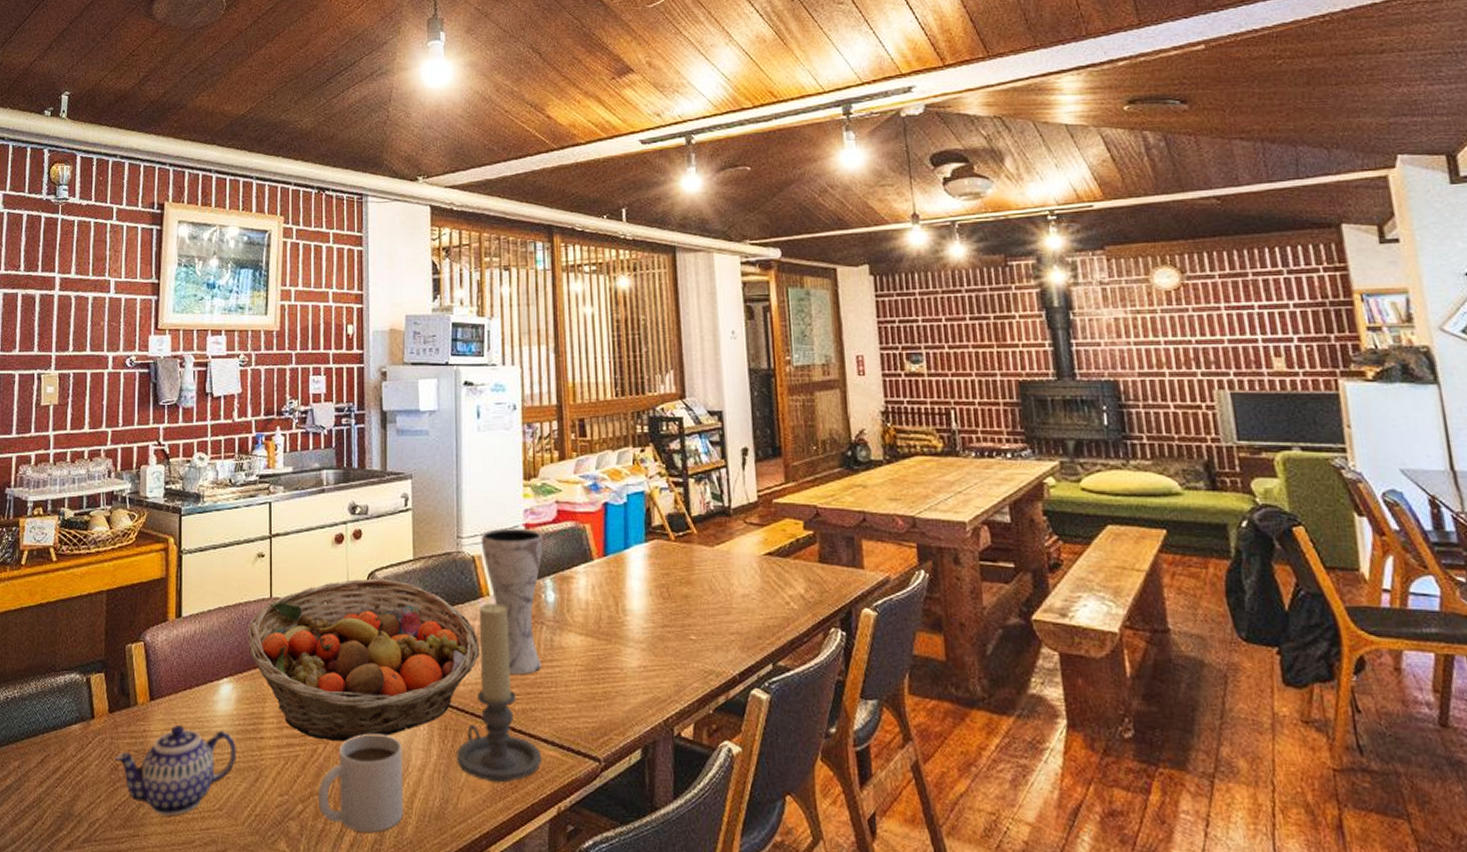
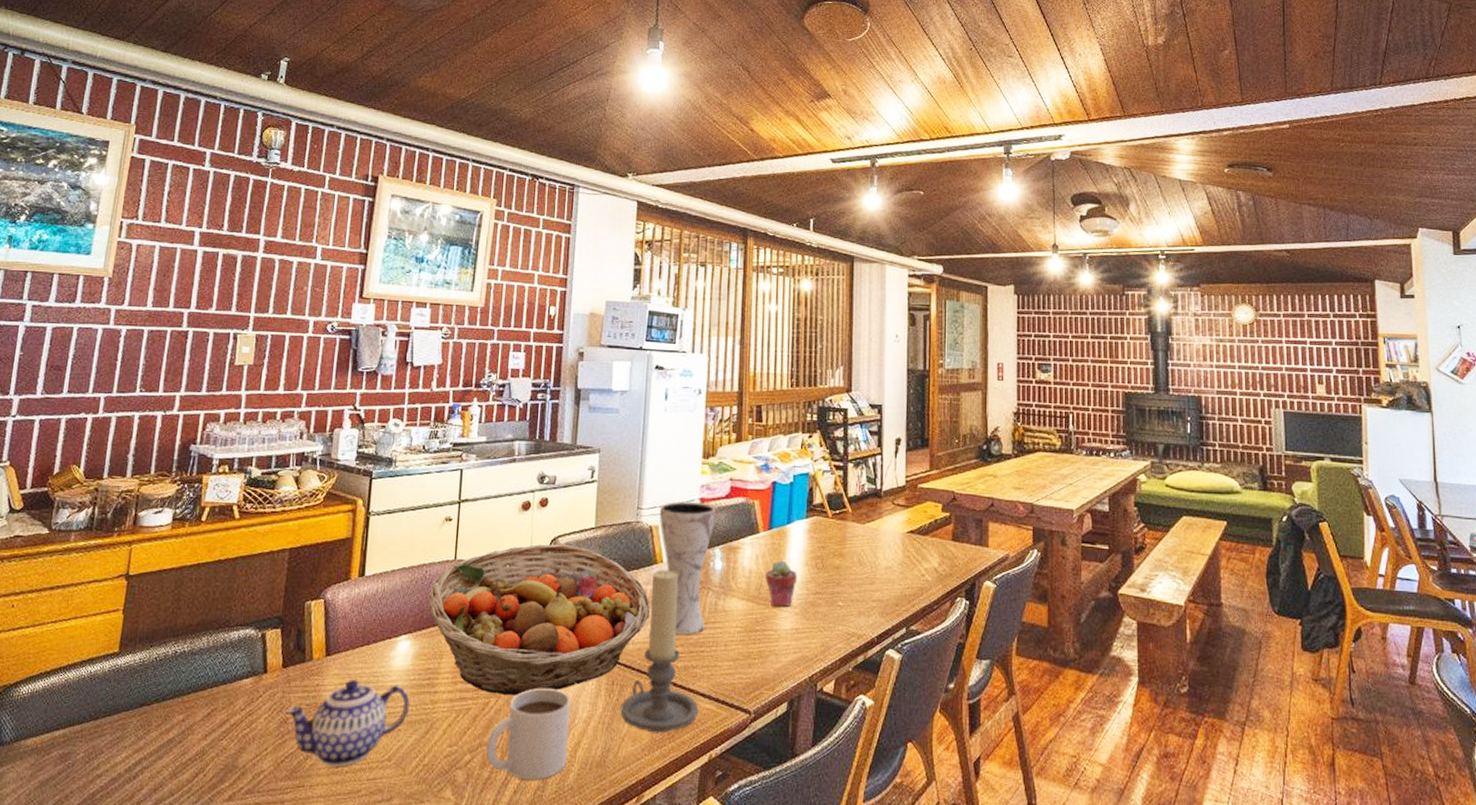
potted succulent: none [604,590,641,643] -> present [765,560,798,608]

